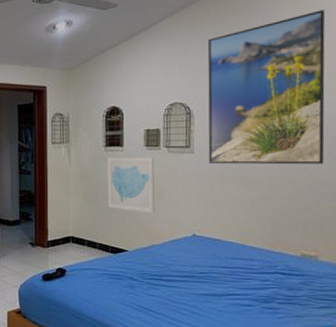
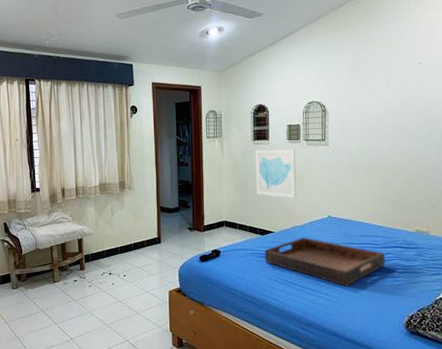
serving tray: none [116,257,262,317] -> present [264,237,385,287]
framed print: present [207,10,325,165] -> none [339,23,434,155]

